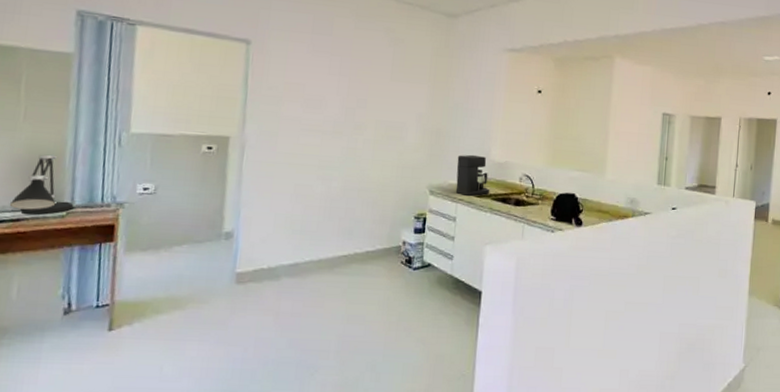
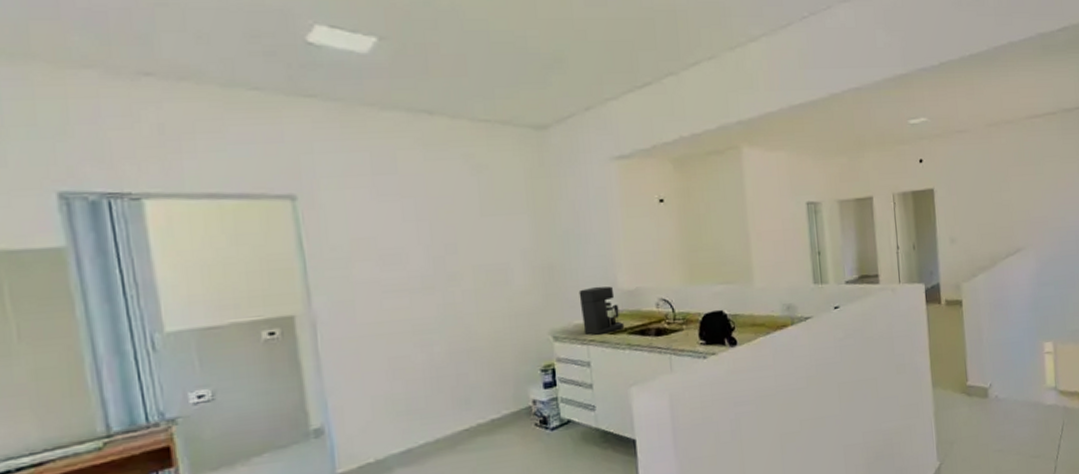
desk lamp: present [9,154,74,216] -> none [24,376,112,457]

